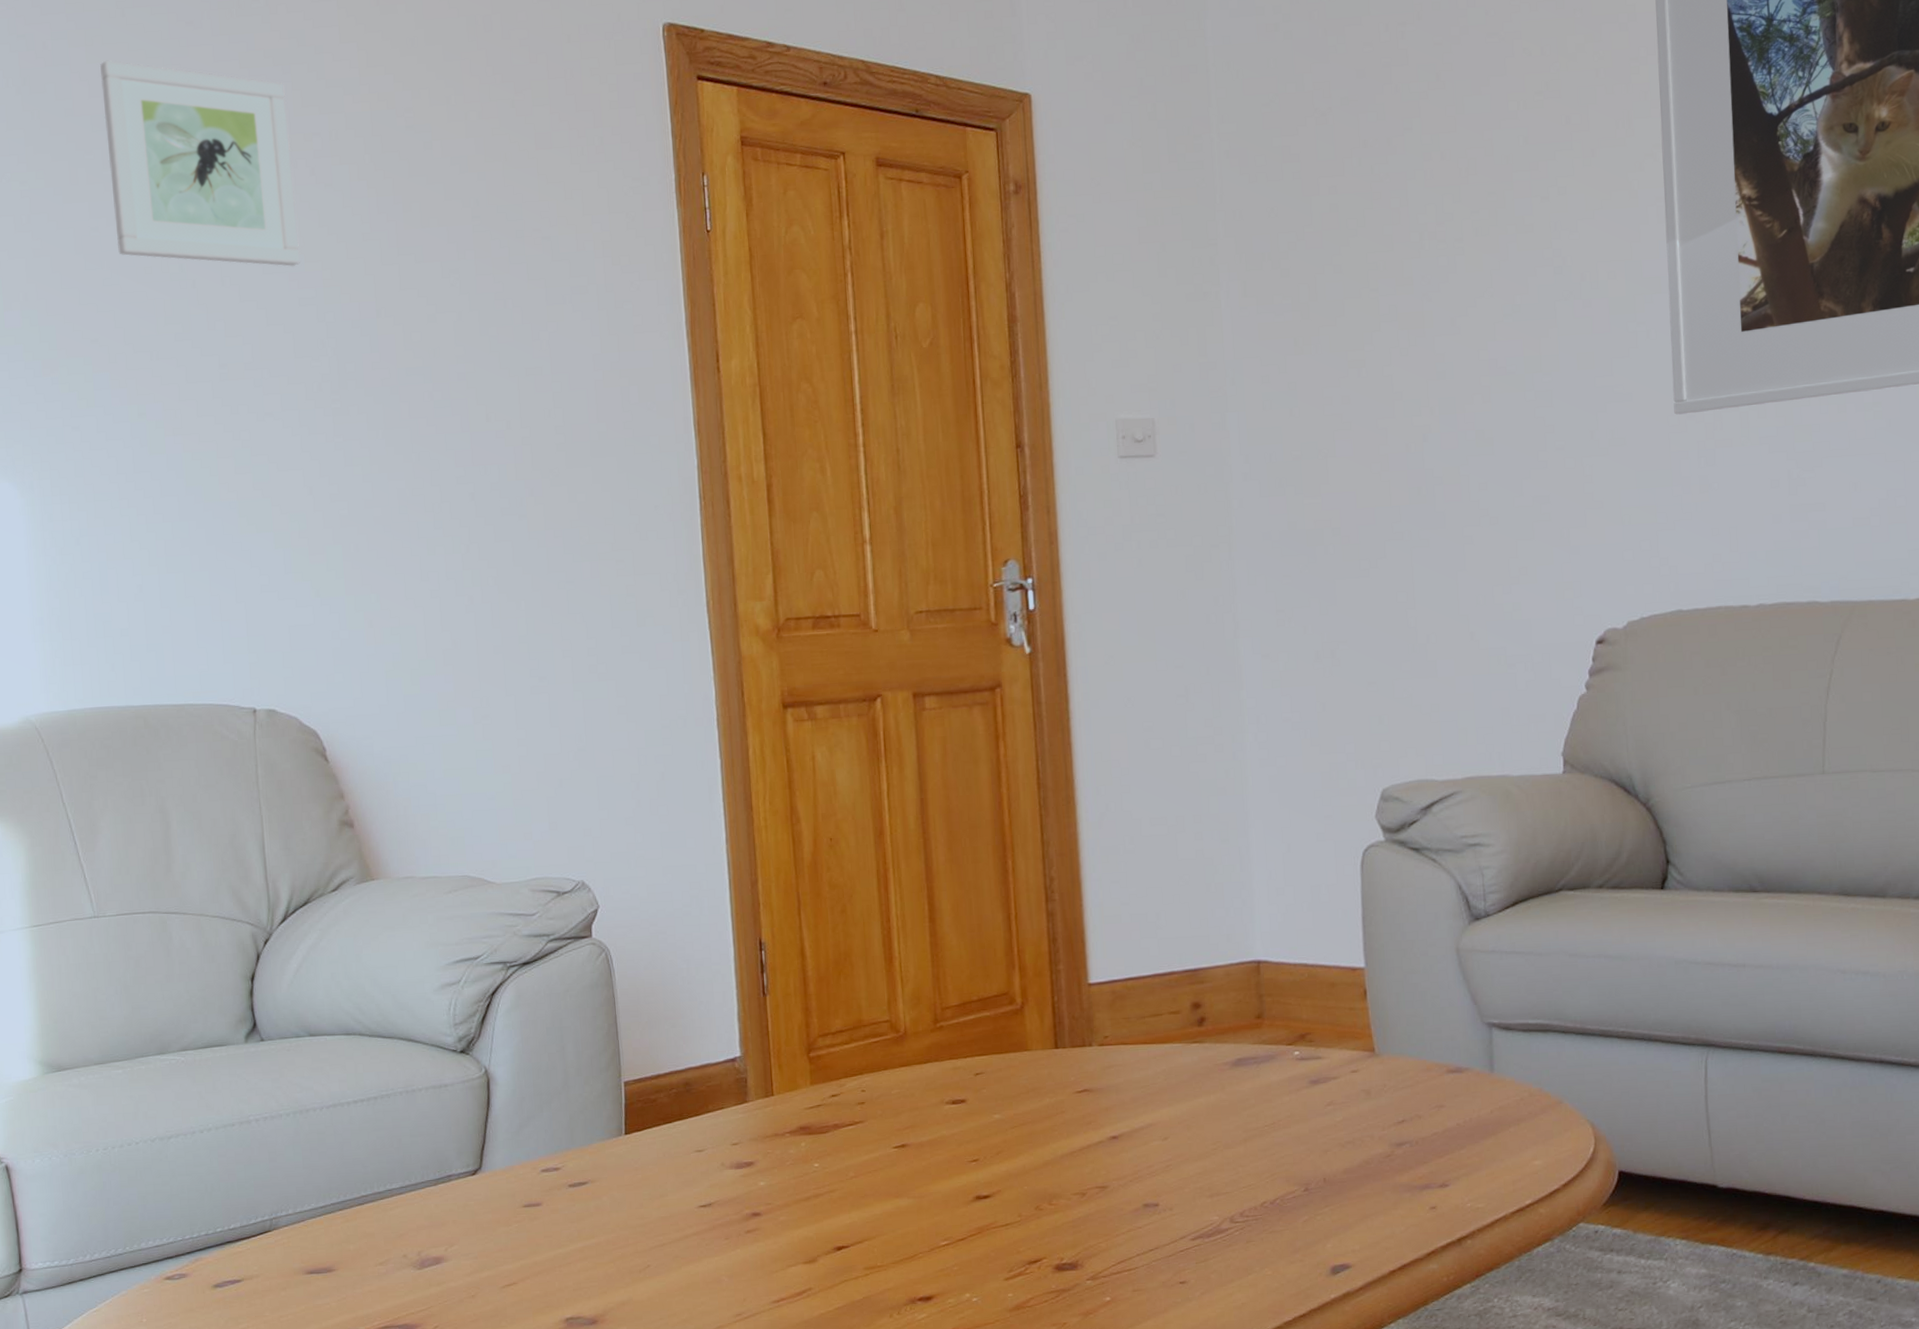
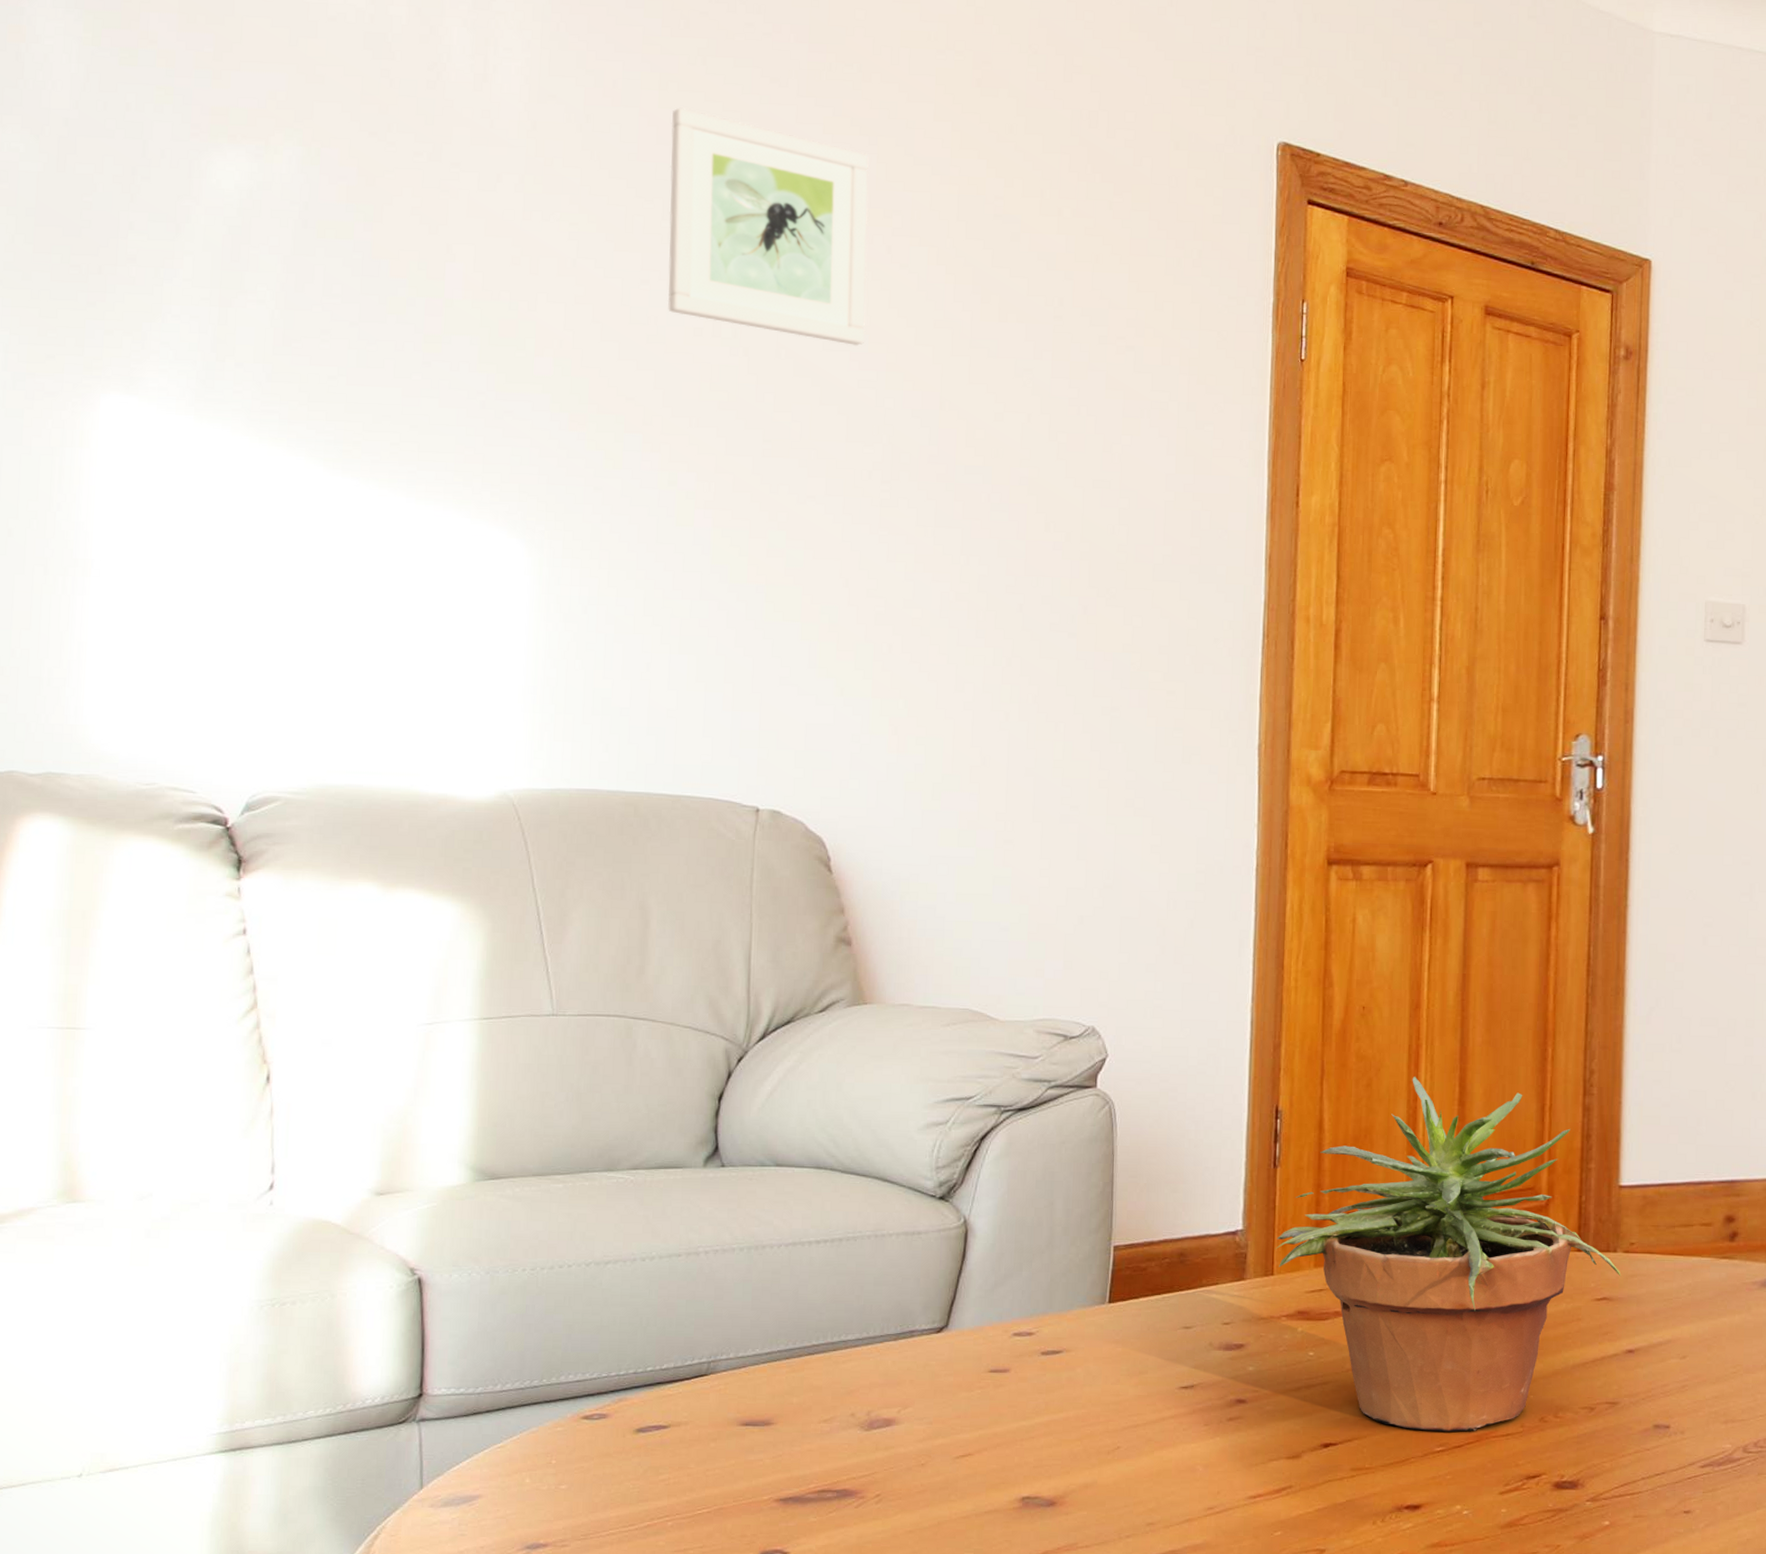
potted plant: none [772,899,1099,1228] -> present [1275,1077,1621,1432]

